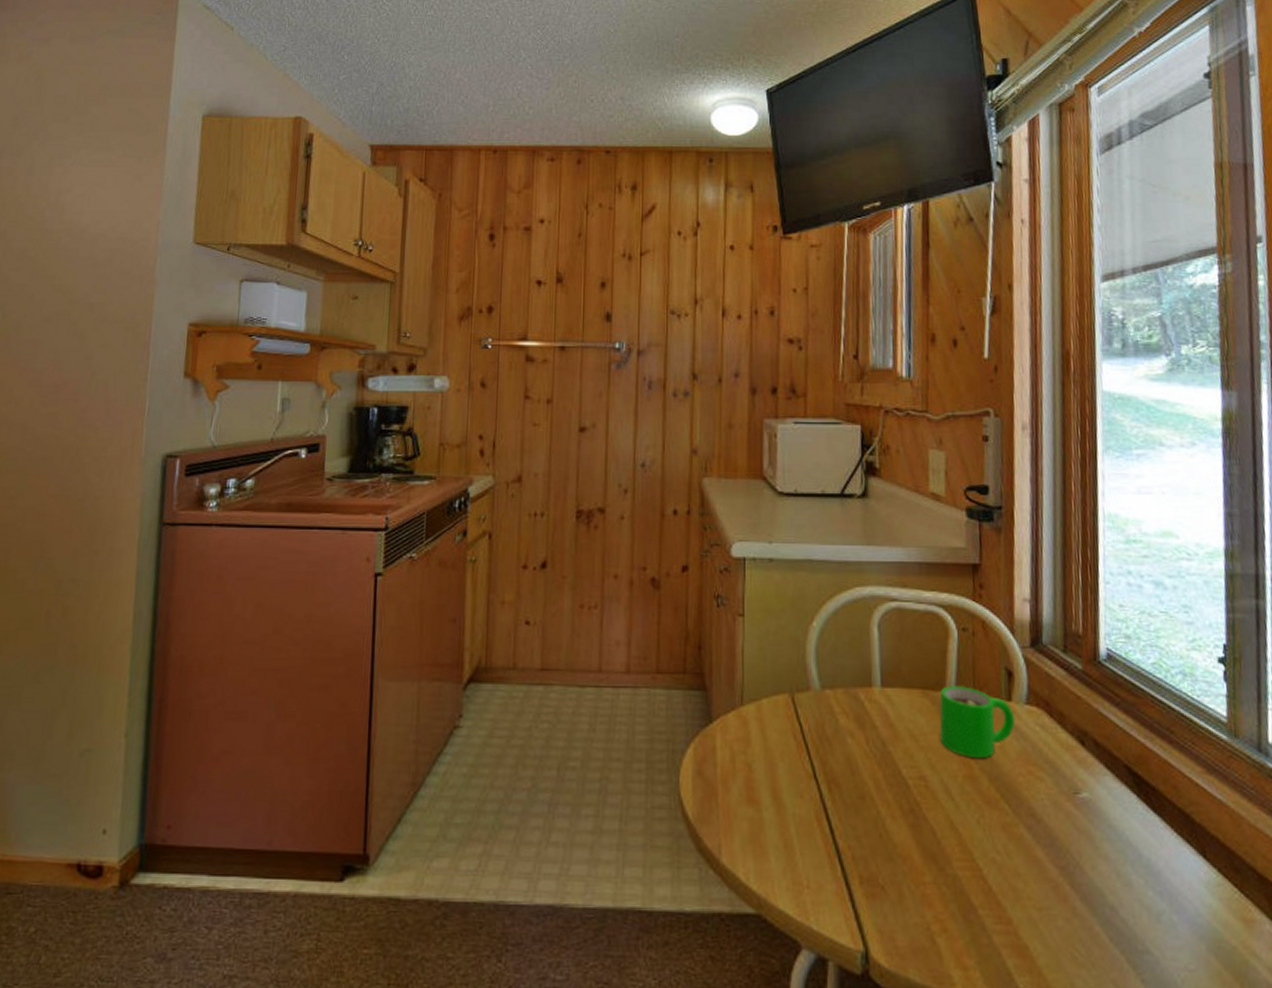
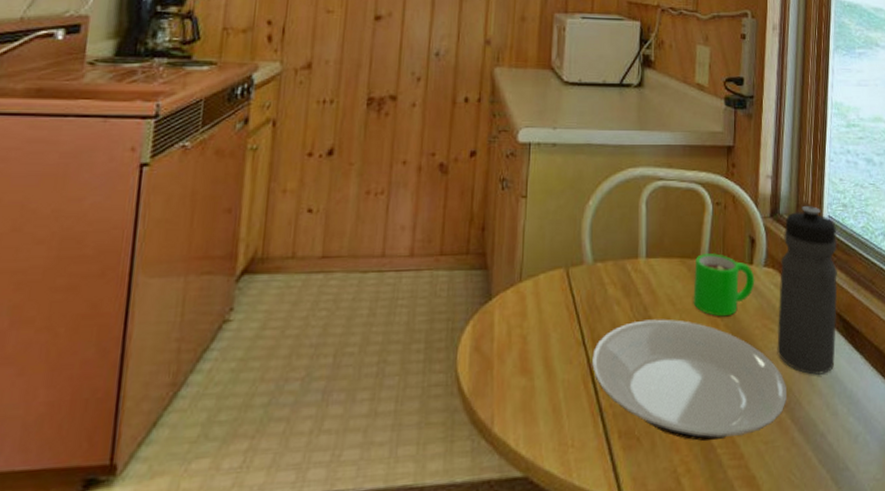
plate: none [825,756,1063,898] -> present [592,319,787,441]
water bottle: none [1046,636,1125,838] -> present [777,206,838,376]

